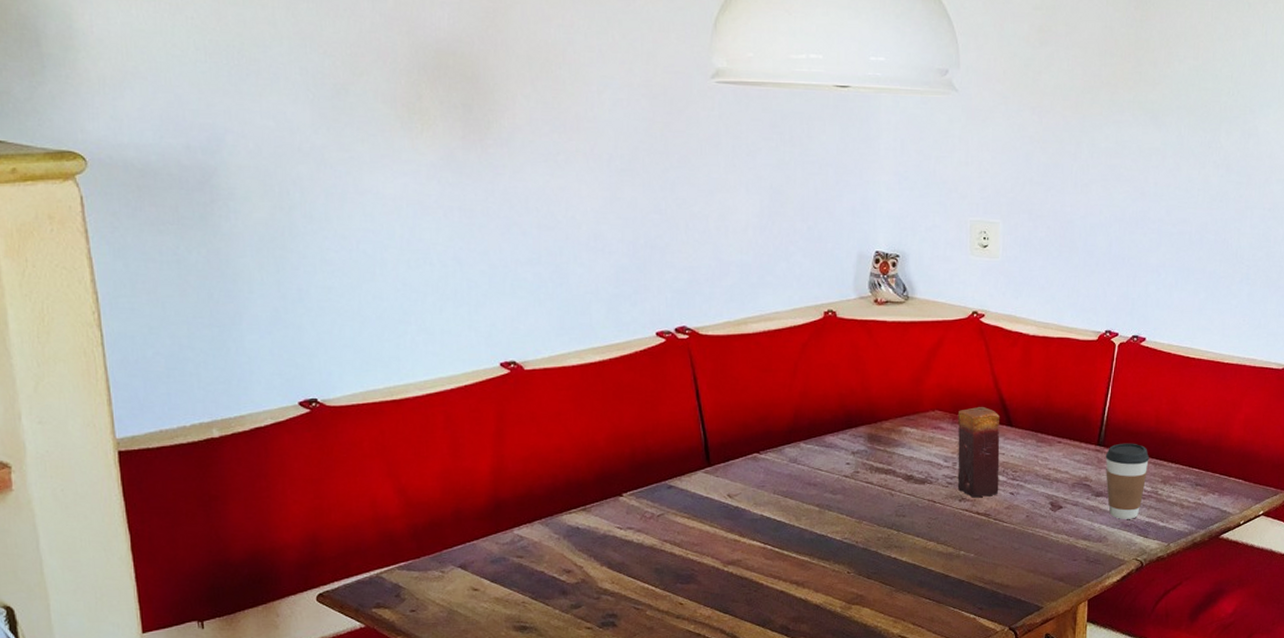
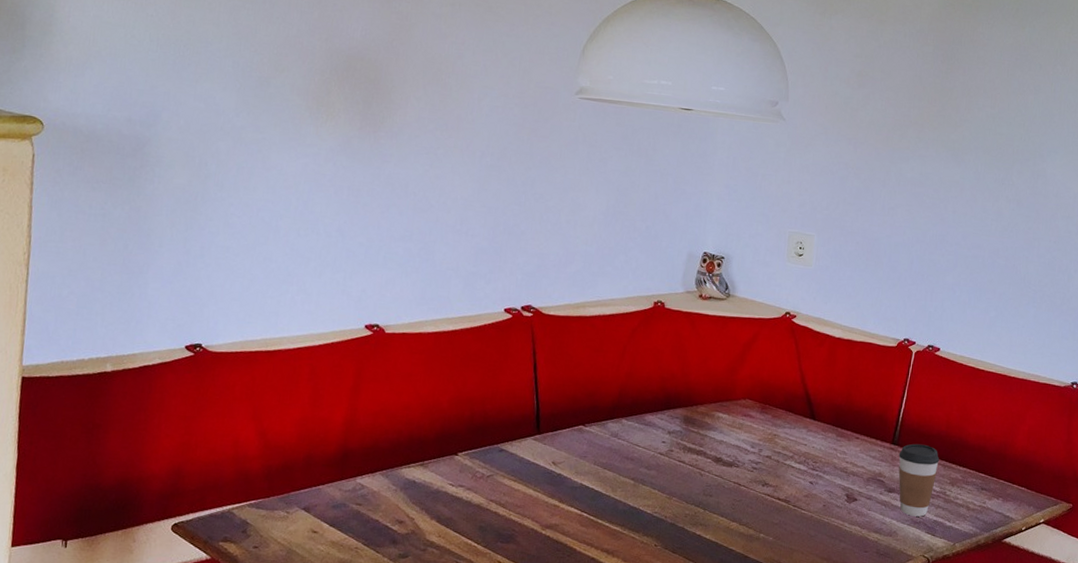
candle: present [957,406,1000,498] -> none [761,398,804,484]

